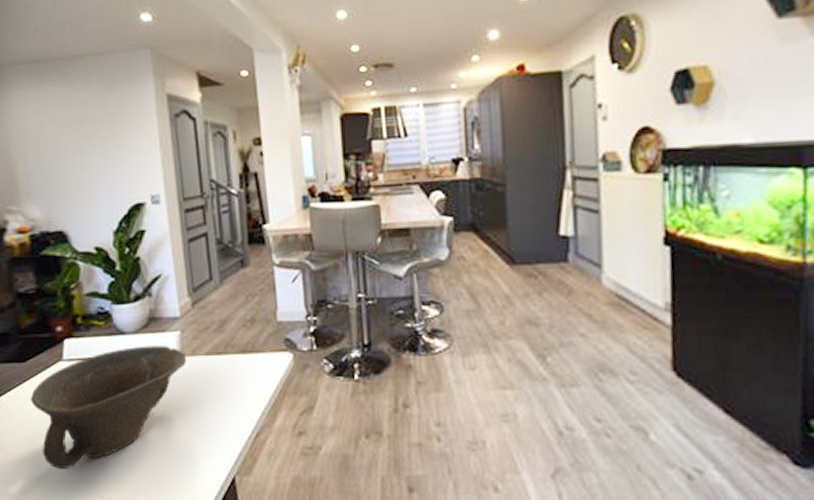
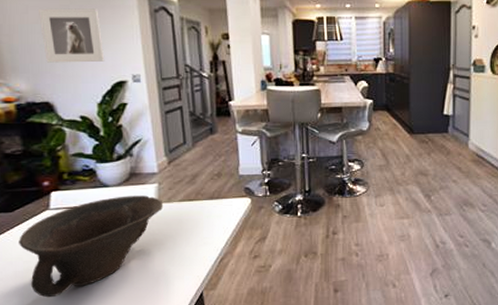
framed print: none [53,118,121,185] -> present [39,8,105,63]

